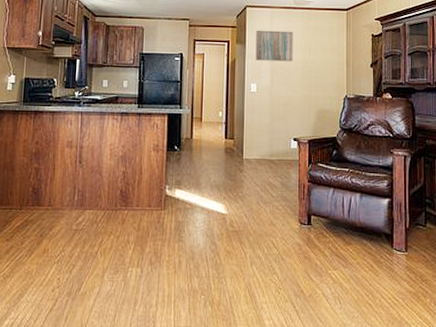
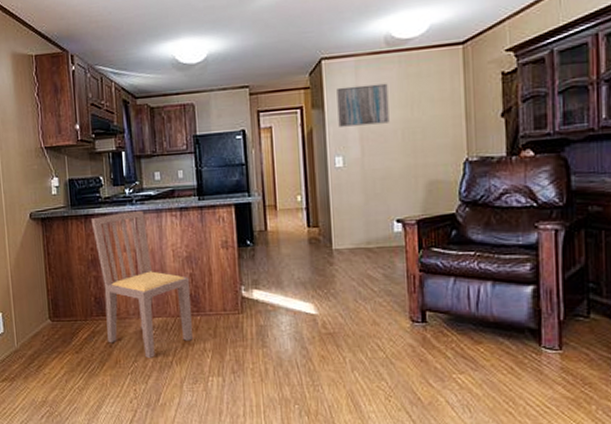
dining chair: none [39,111,122,249] -> present [90,210,193,359]

